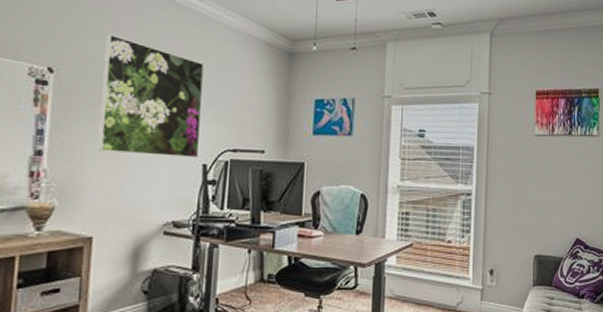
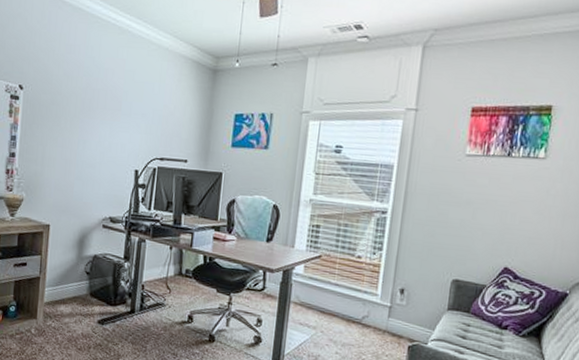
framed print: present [97,33,205,159] -> none [54,55,139,165]

